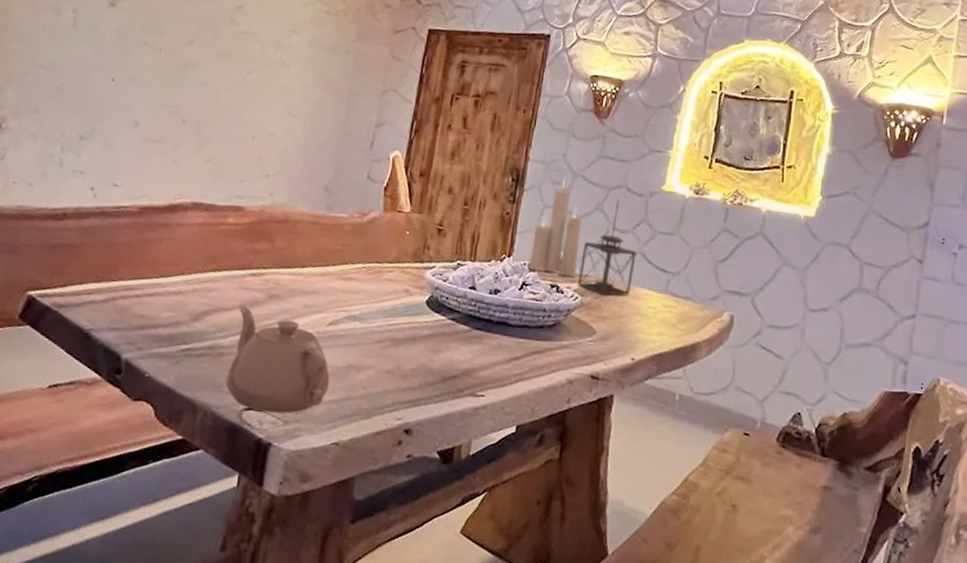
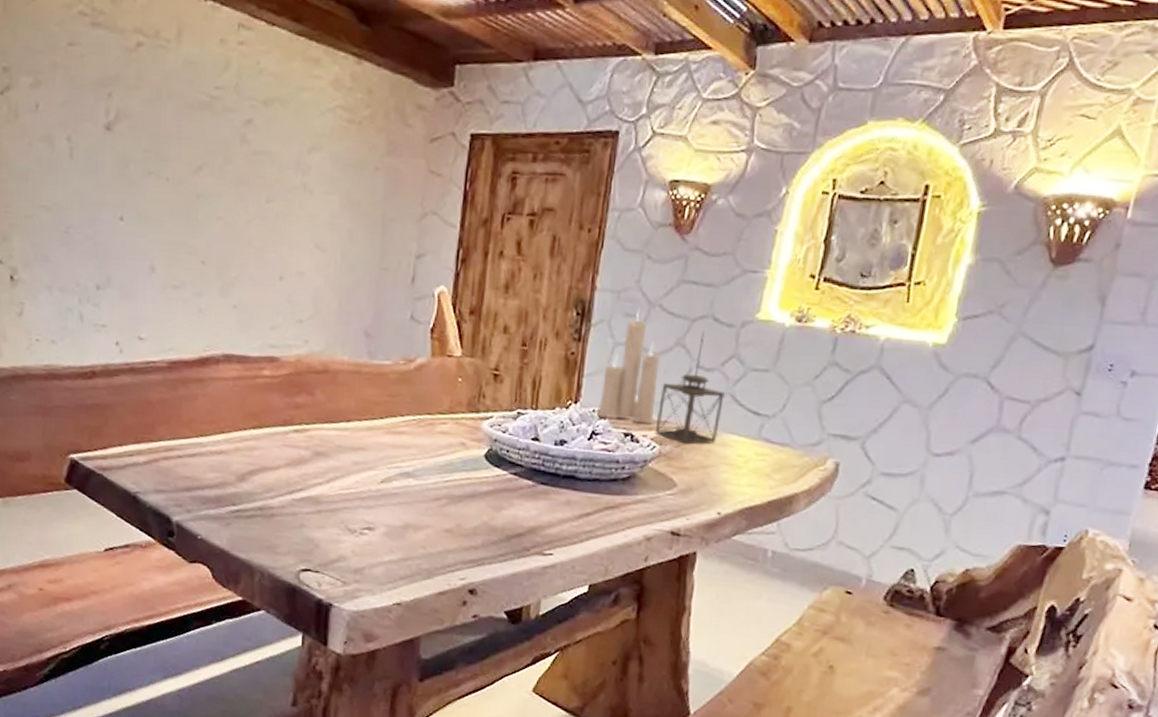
teapot: present [225,305,330,413] -> none [279,463,387,574]

